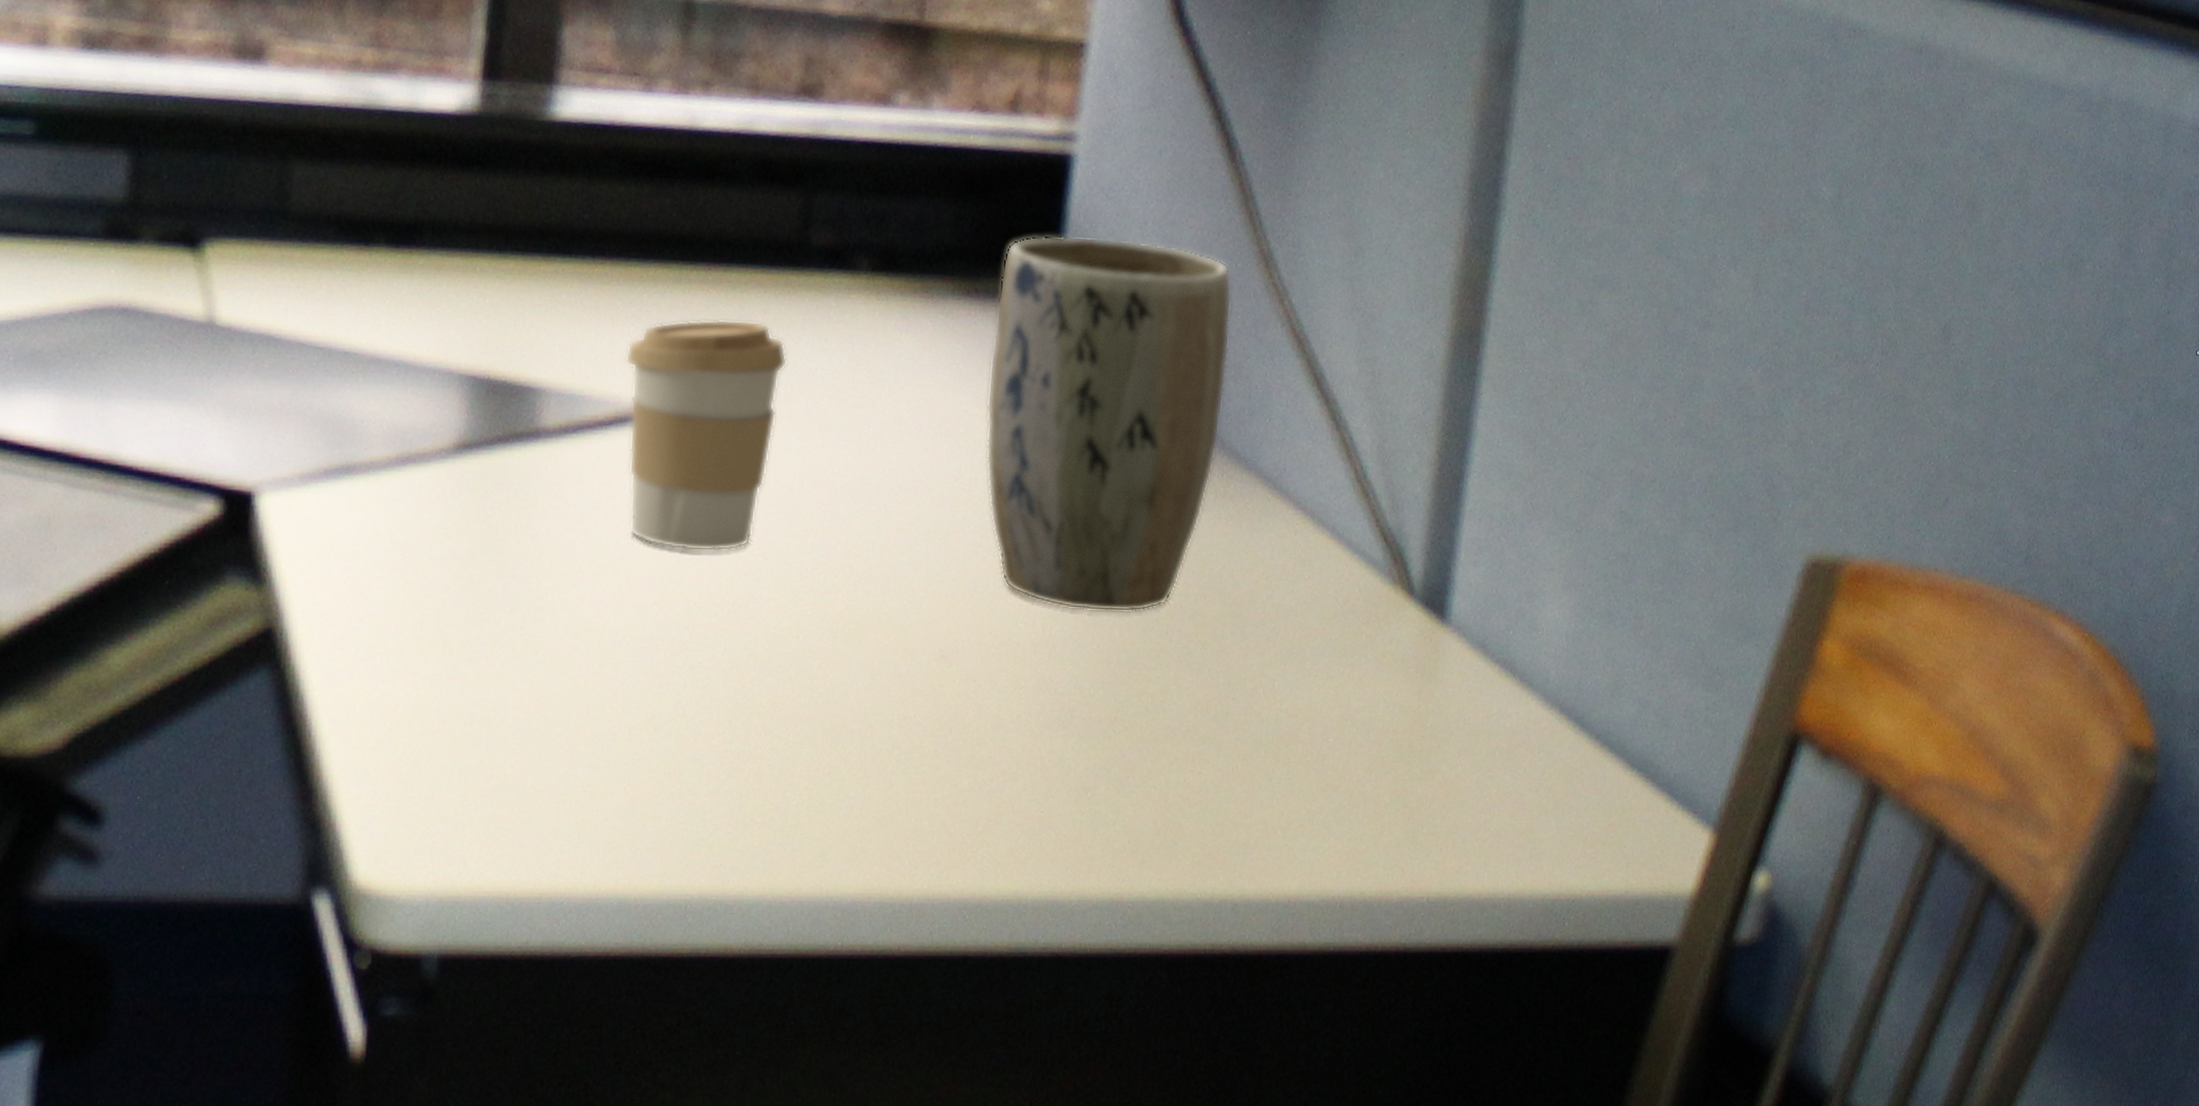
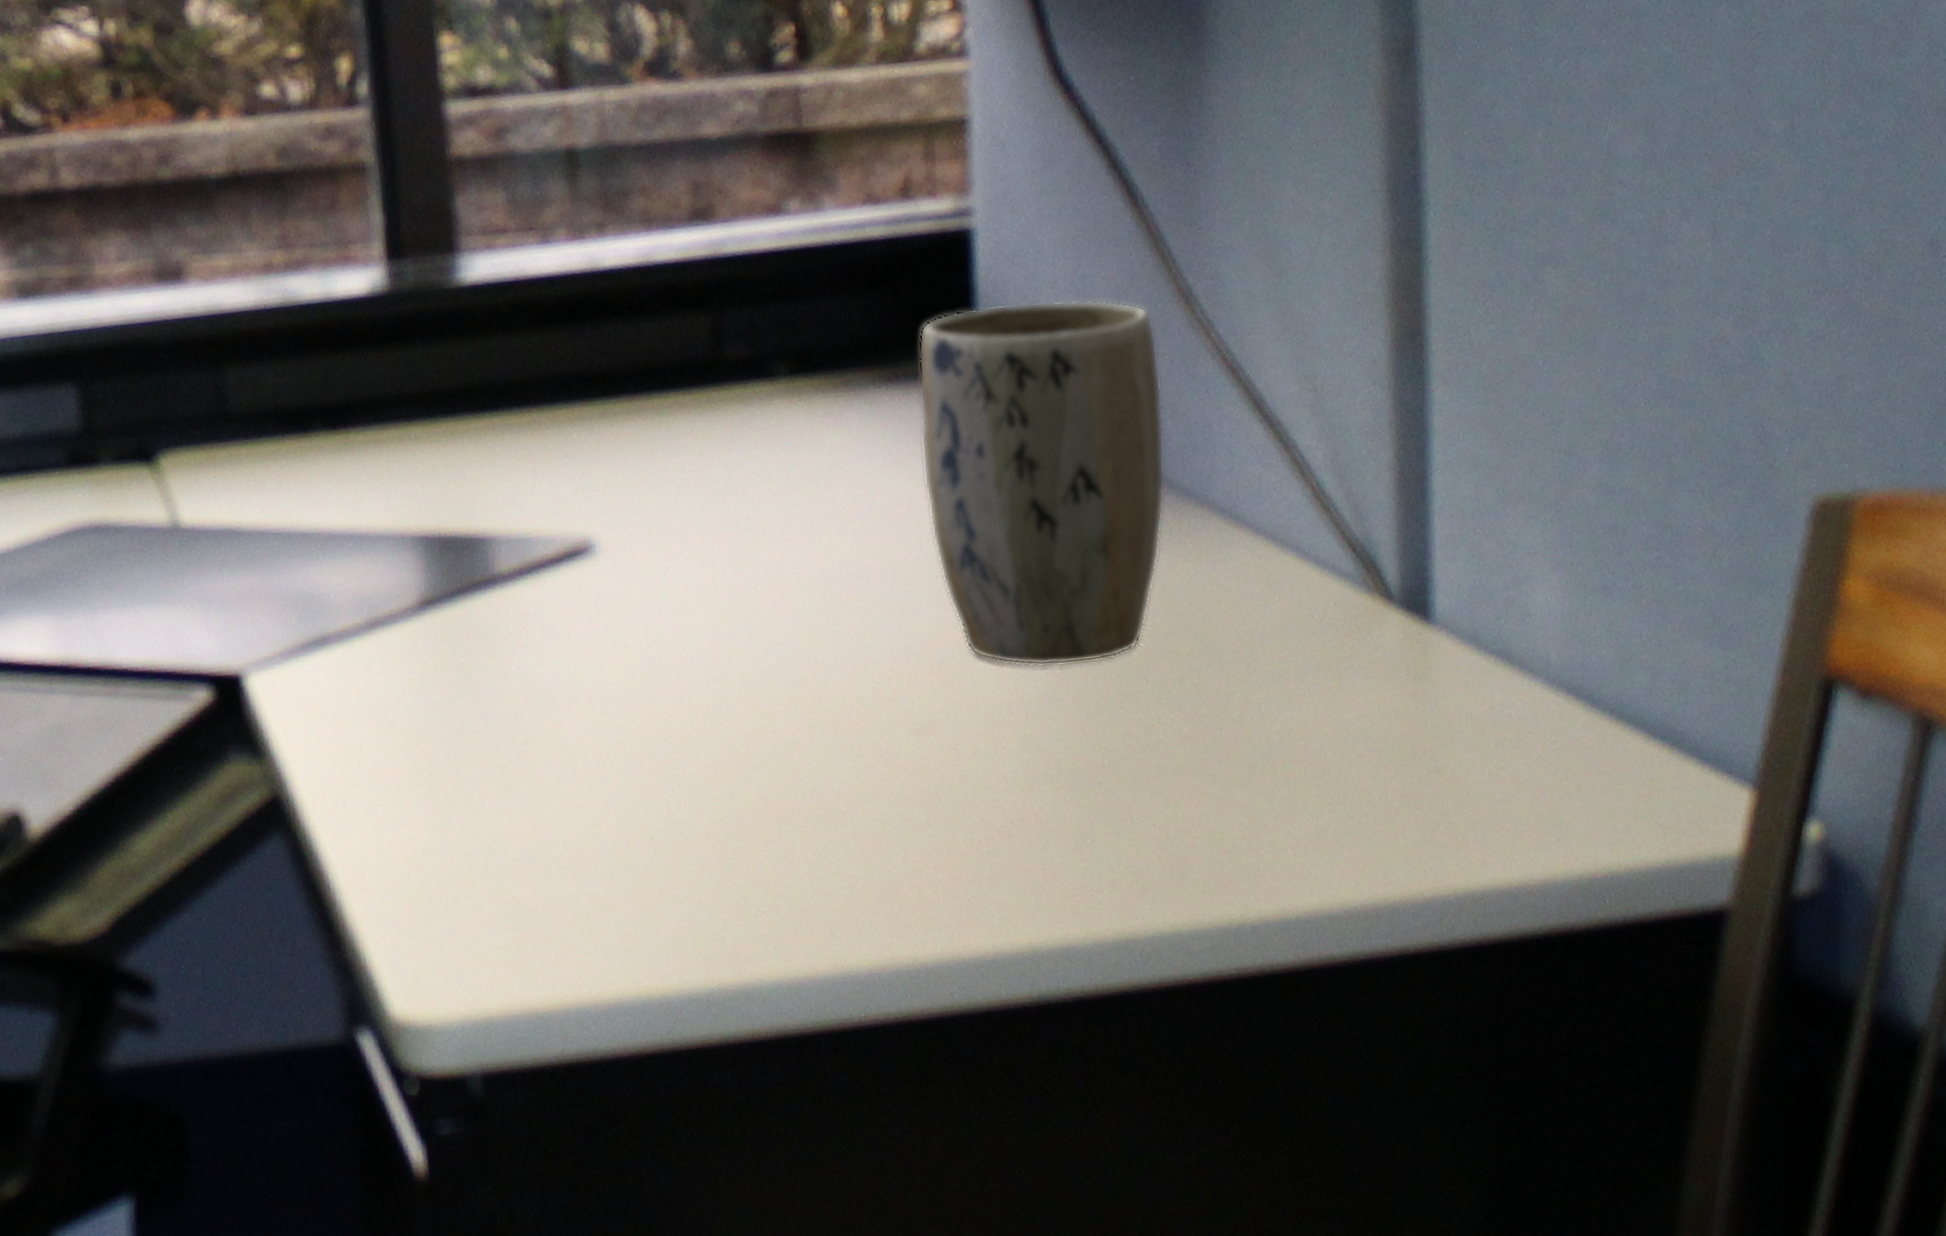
coffee cup: present [625,319,788,552] -> none [565,440,722,668]

